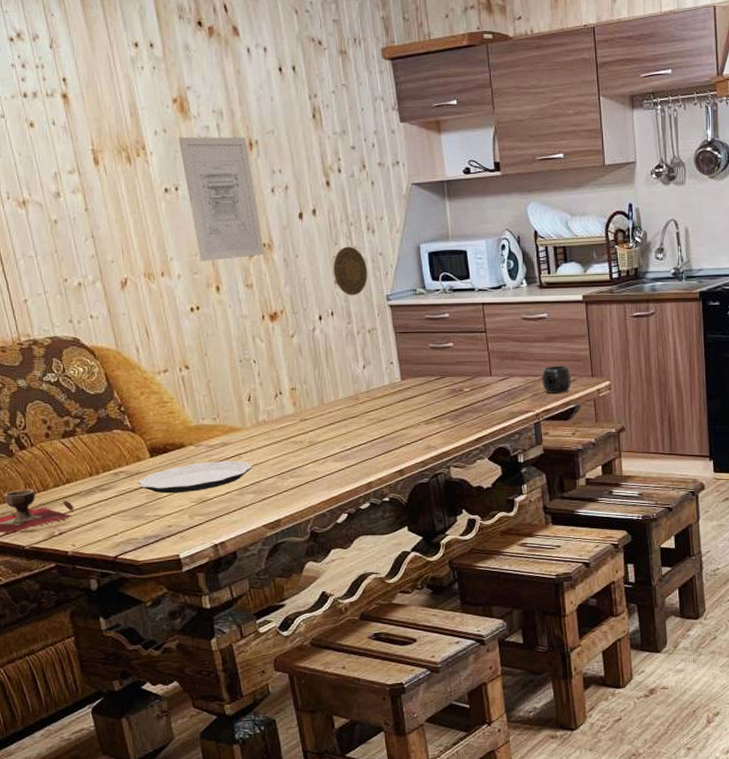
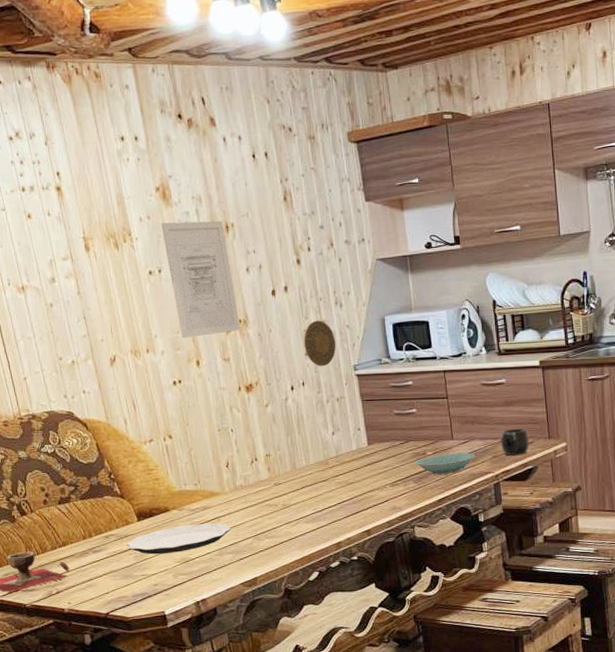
bowl: none [451,390,514,413] -> present [415,452,475,475]

